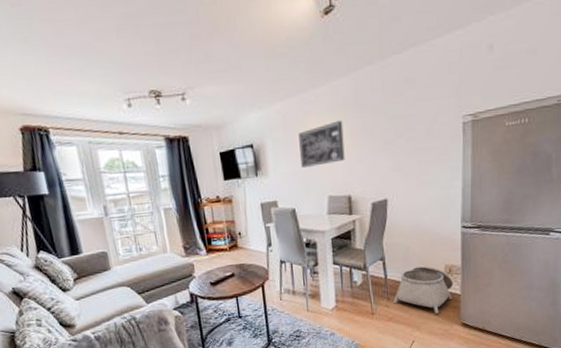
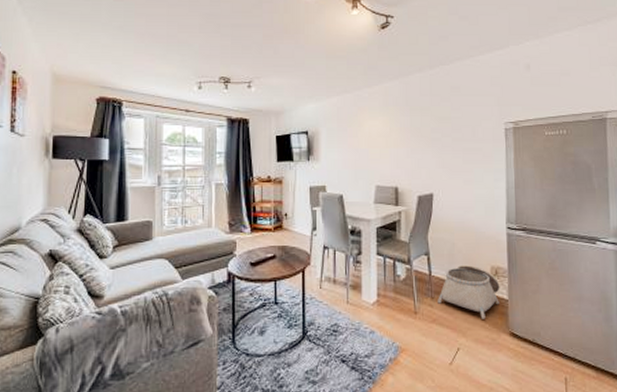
wall art: present [299,120,345,167] -> none [351,117,394,156]

